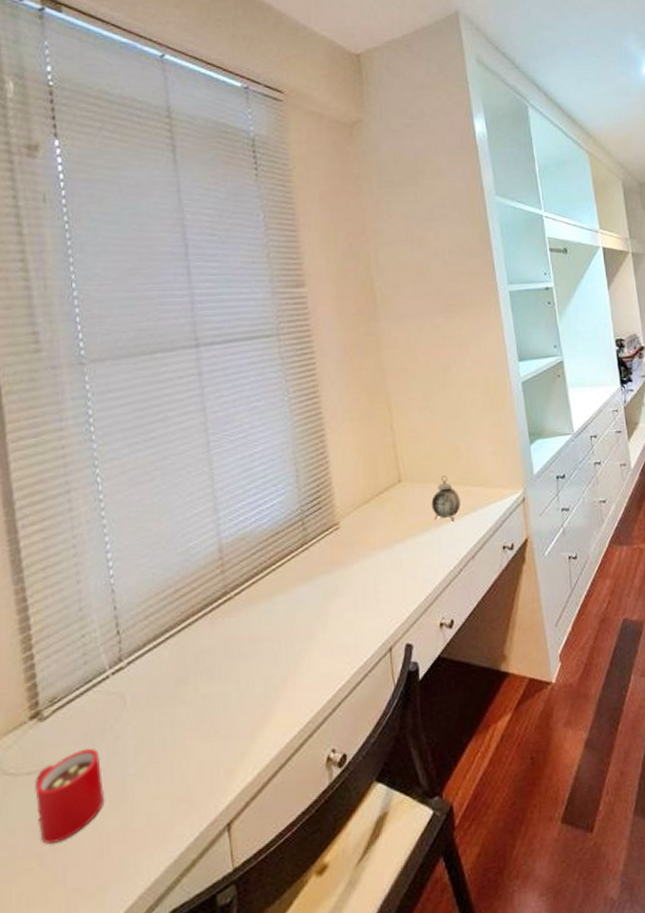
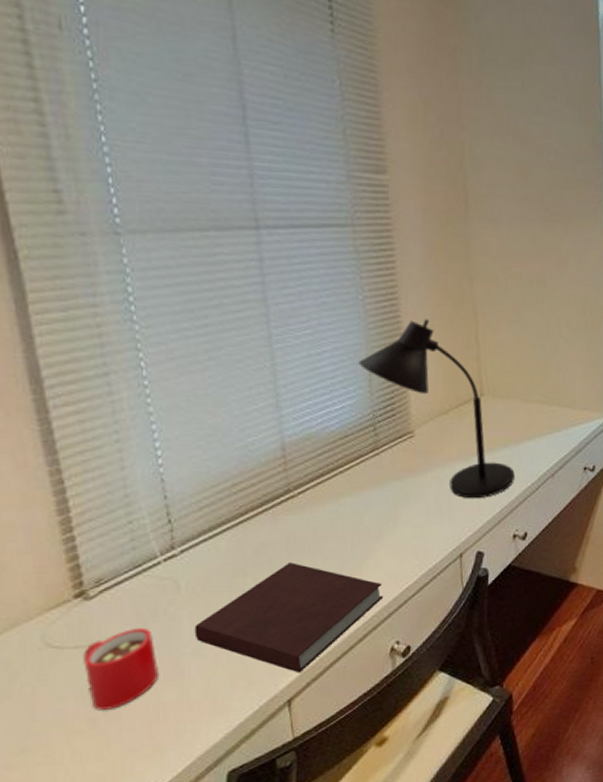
notebook: none [138,668,318,792] -> present [194,562,384,673]
desk lamp: none [286,413,437,588] -> present [358,319,515,499]
alarm clock: present [431,476,460,521] -> none [513,393,544,439]

